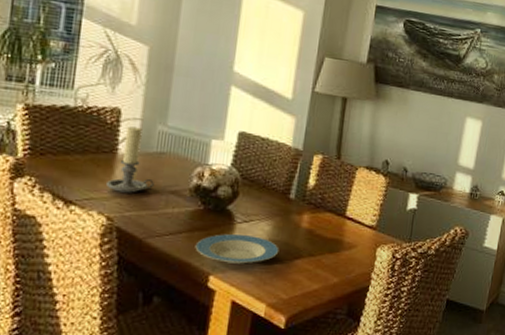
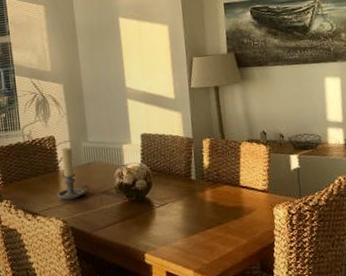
plate: present [195,233,279,264] -> none [129,215,194,242]

